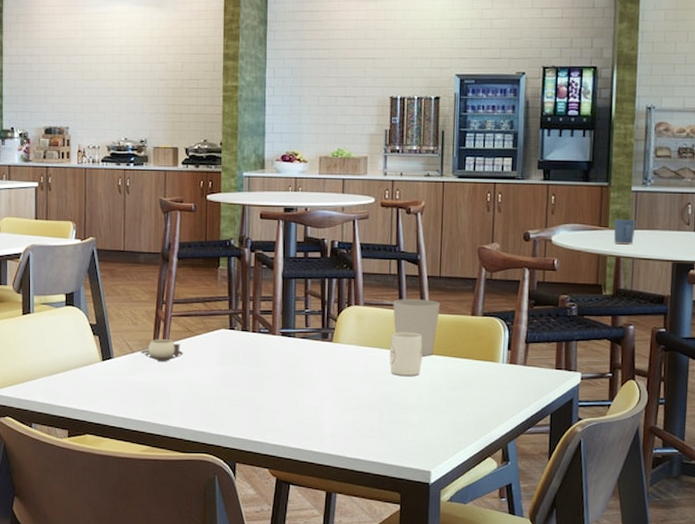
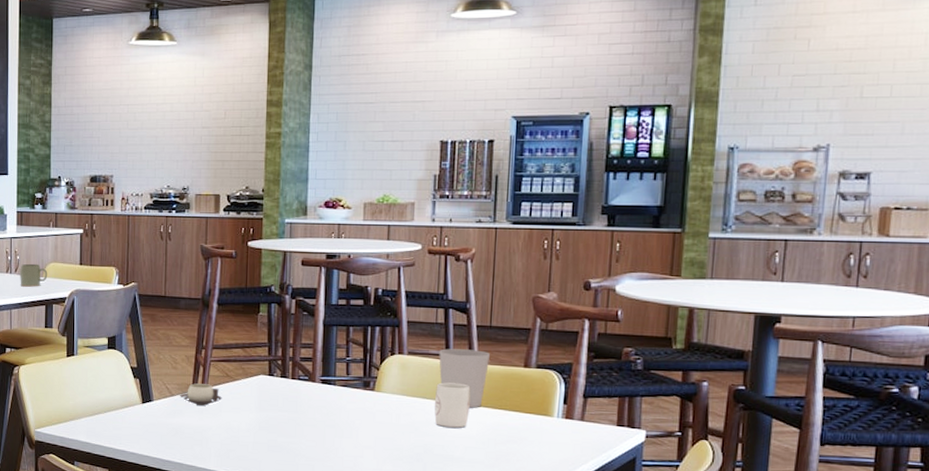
mug: present [614,219,636,245] -> none [687,268,713,296]

